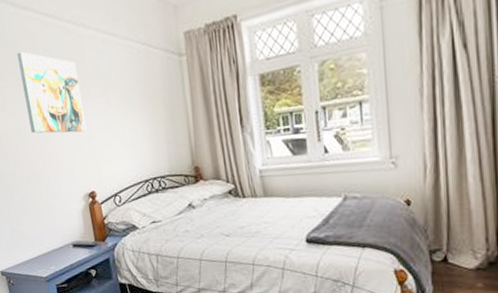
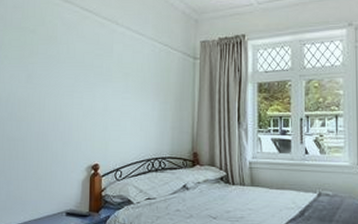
wall art: present [17,51,87,134] -> none [50,35,104,111]

